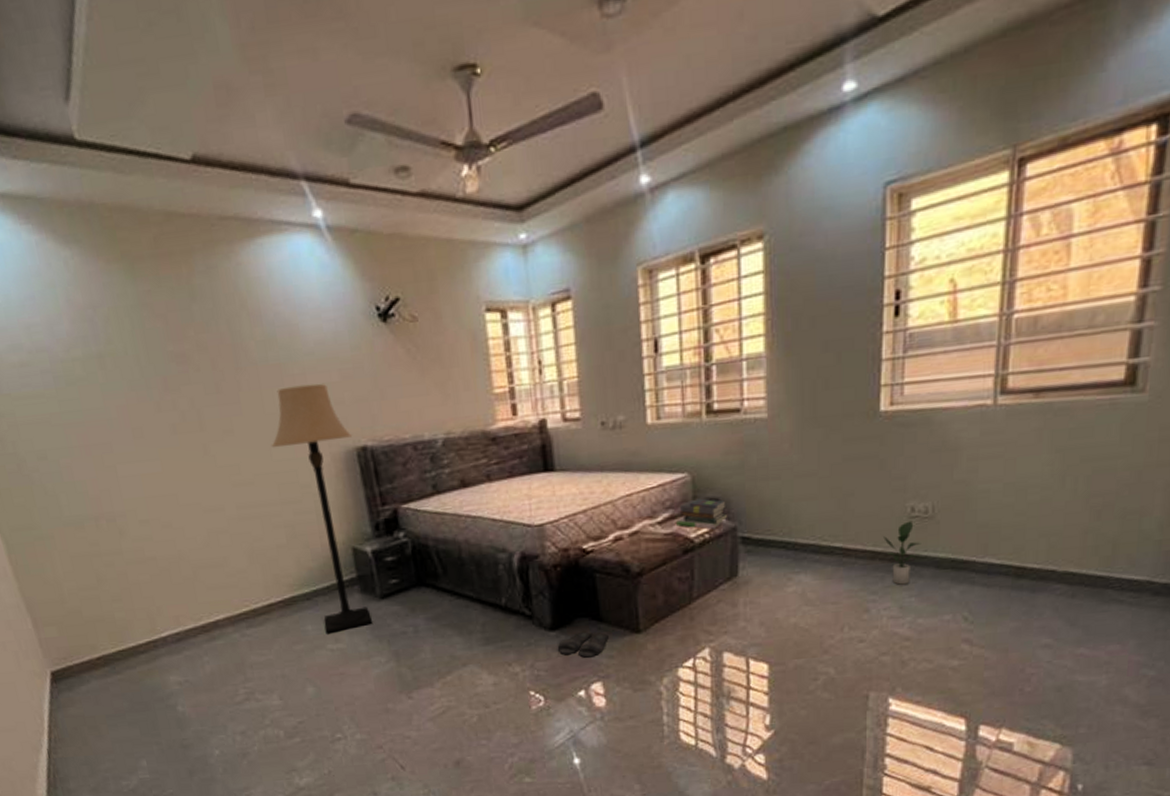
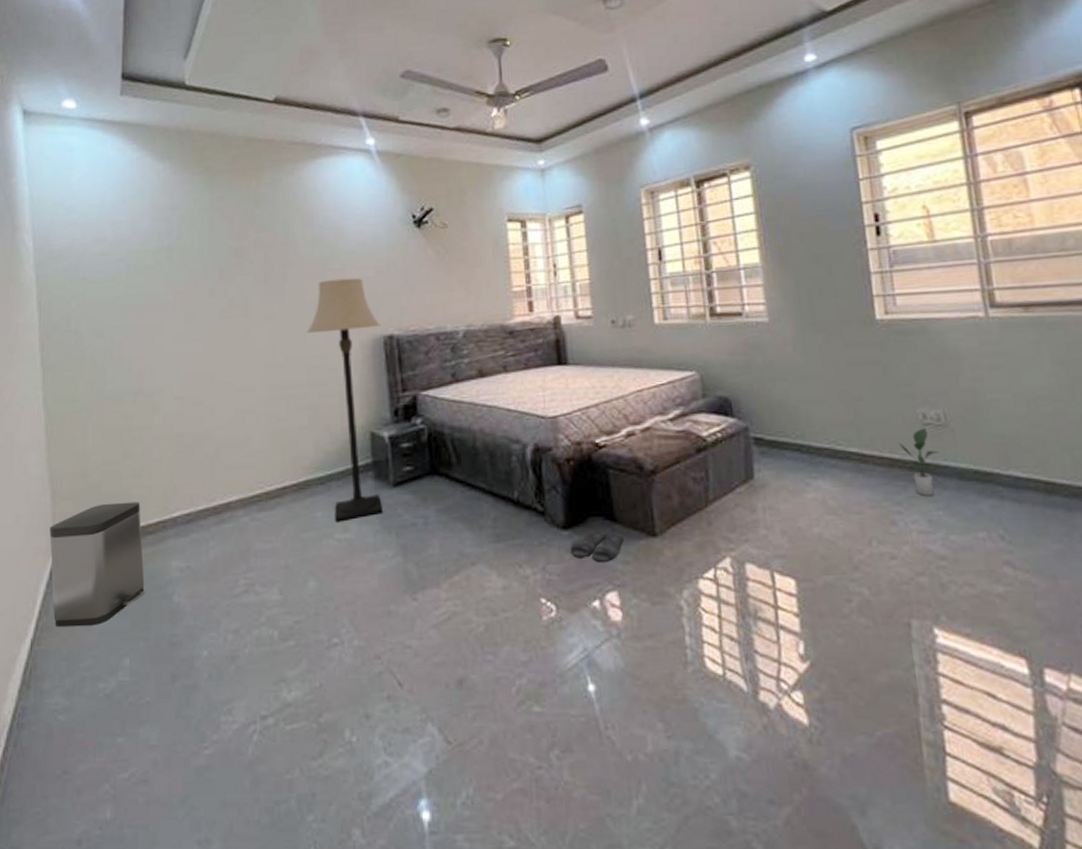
pedal bin: none [39,624,148,739] -> present [49,501,145,628]
books: present [676,498,728,529] -> none [688,397,739,428]

